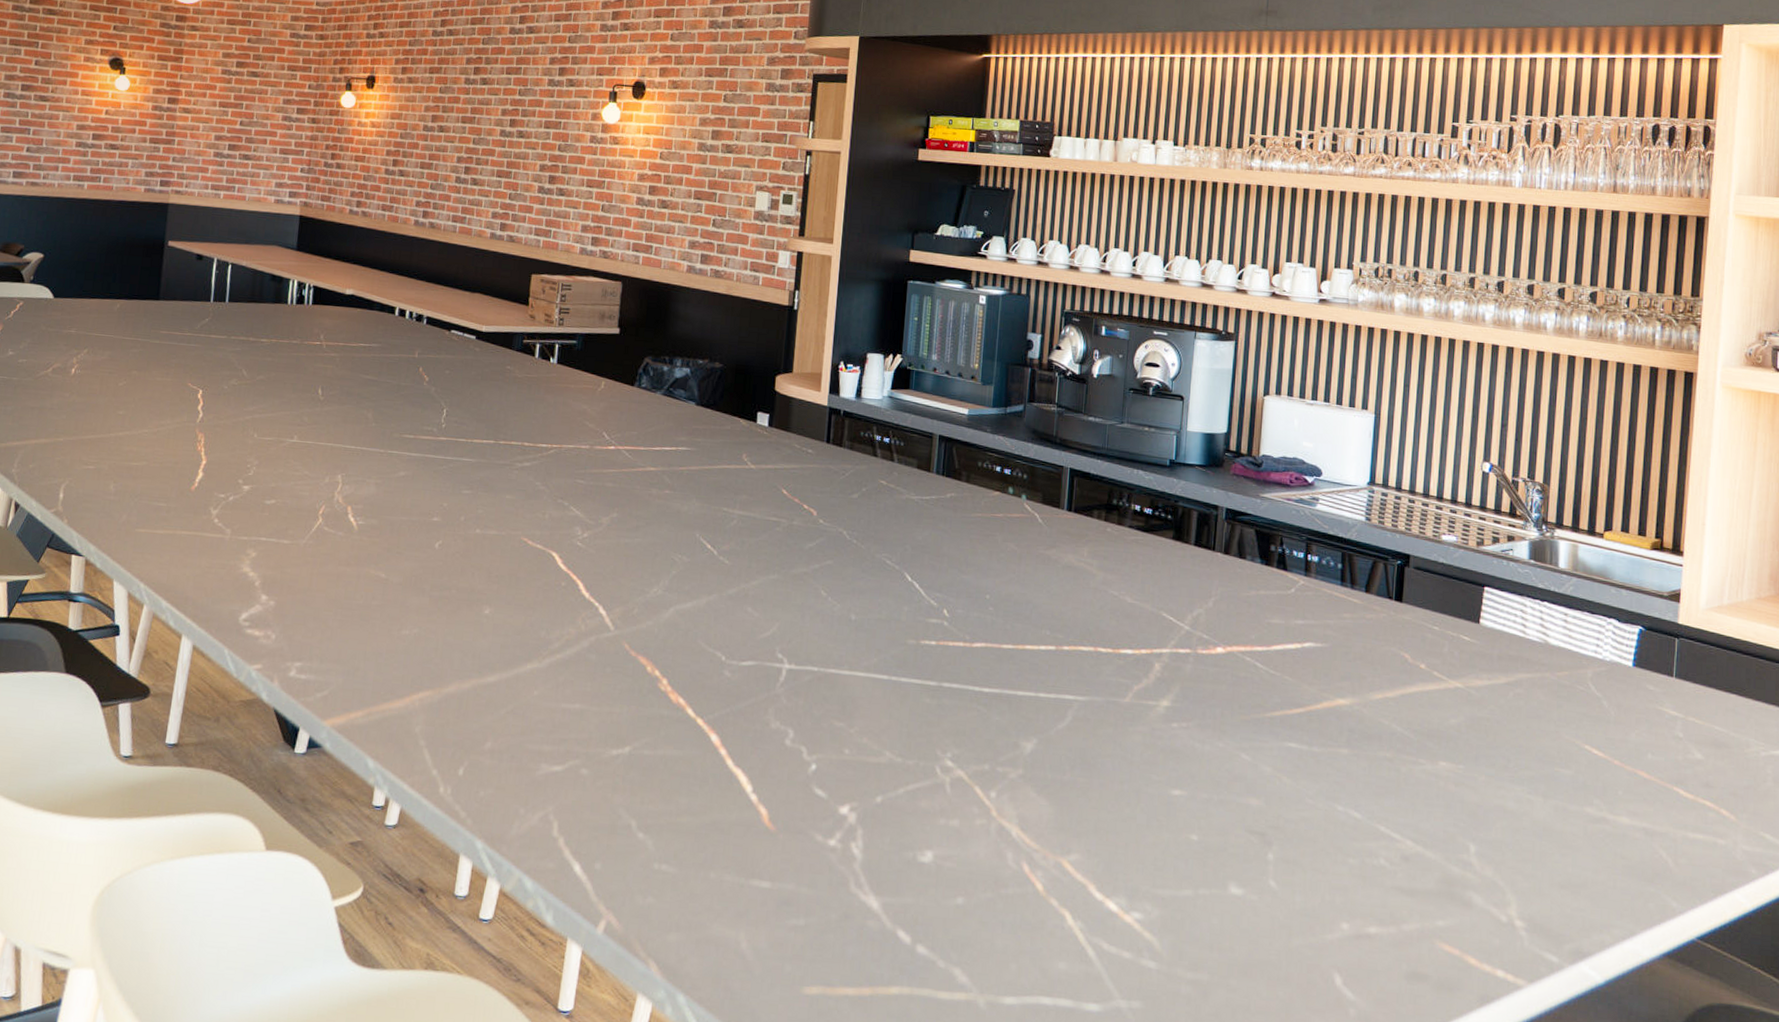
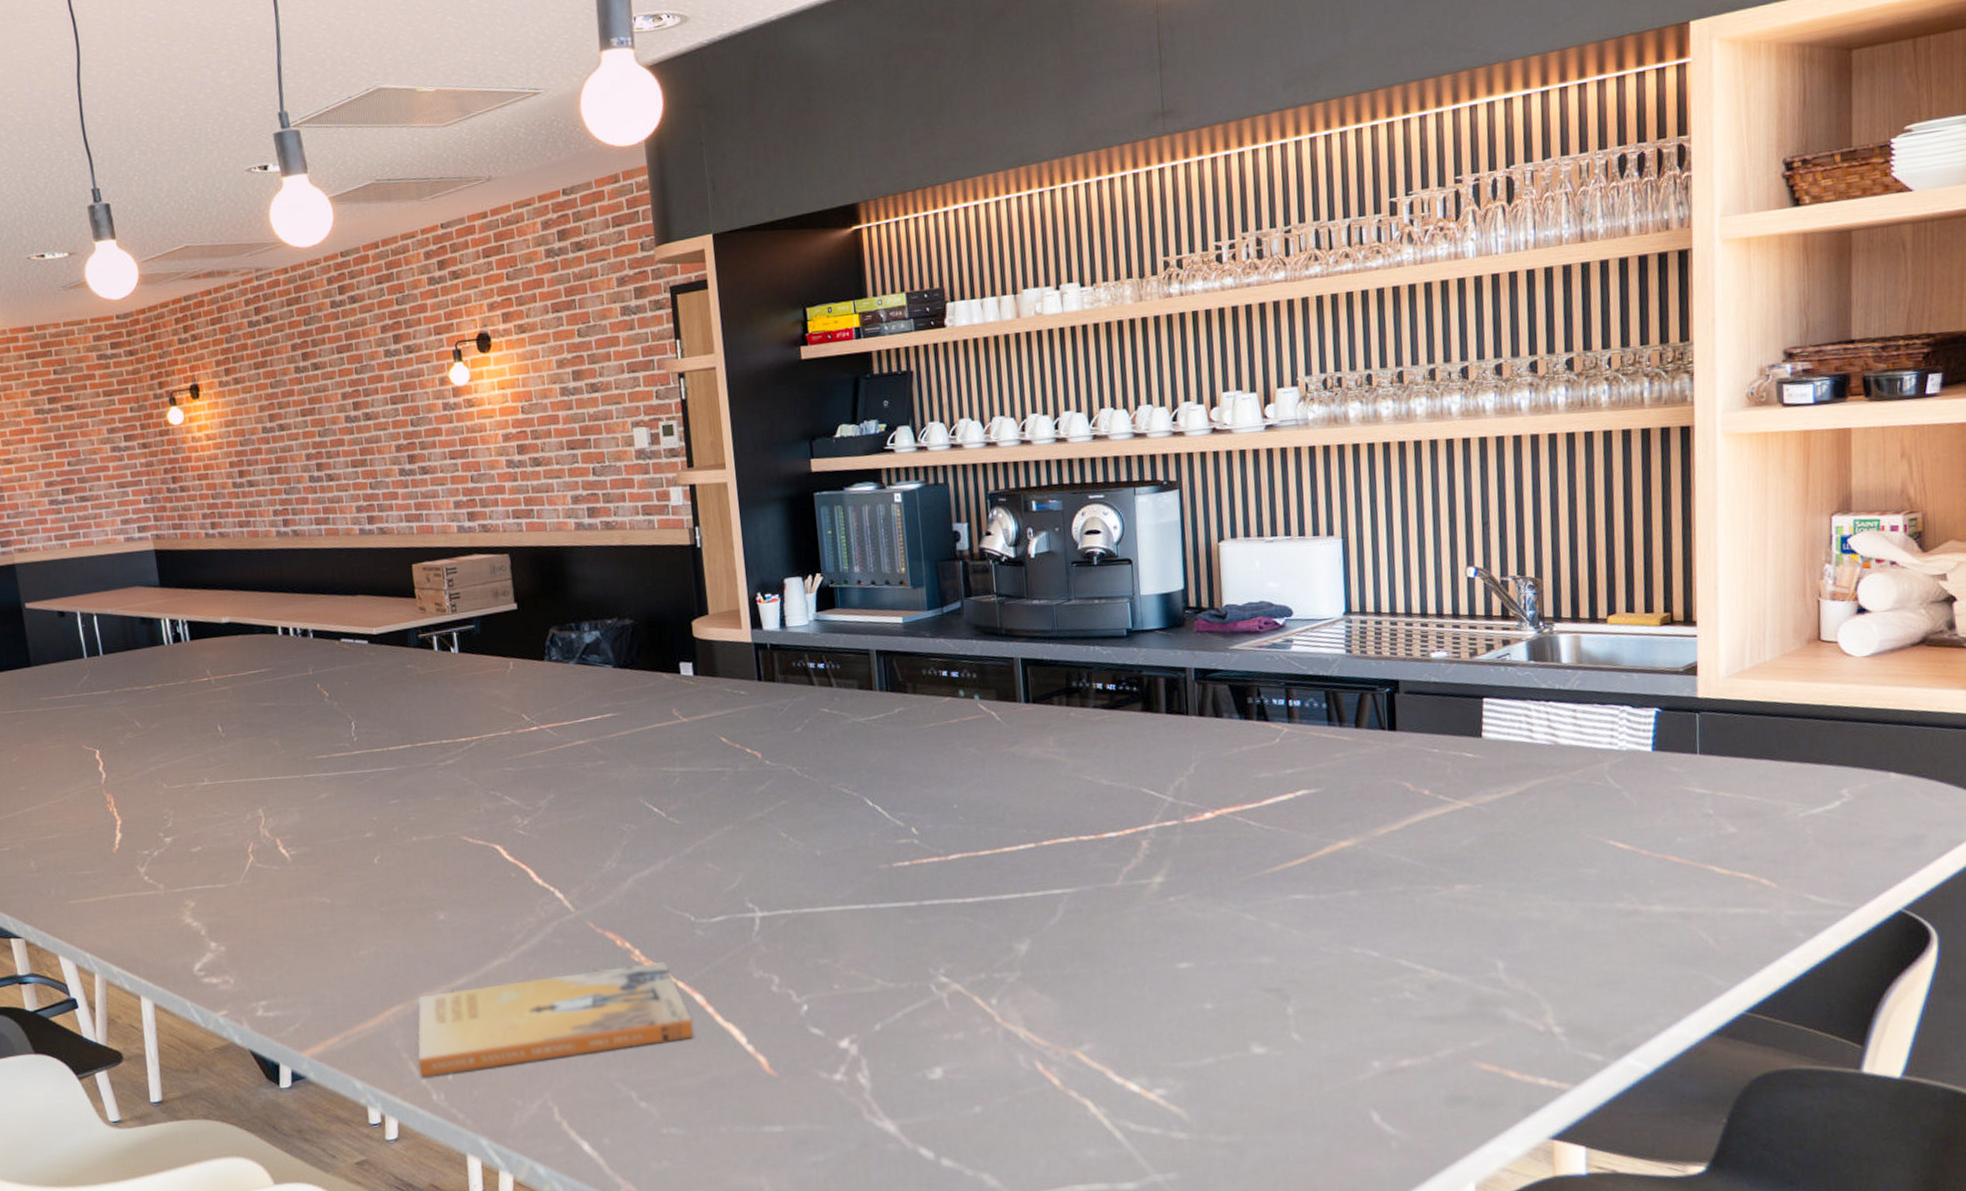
book: none [432,685,704,778] -> present [417,961,694,1078]

